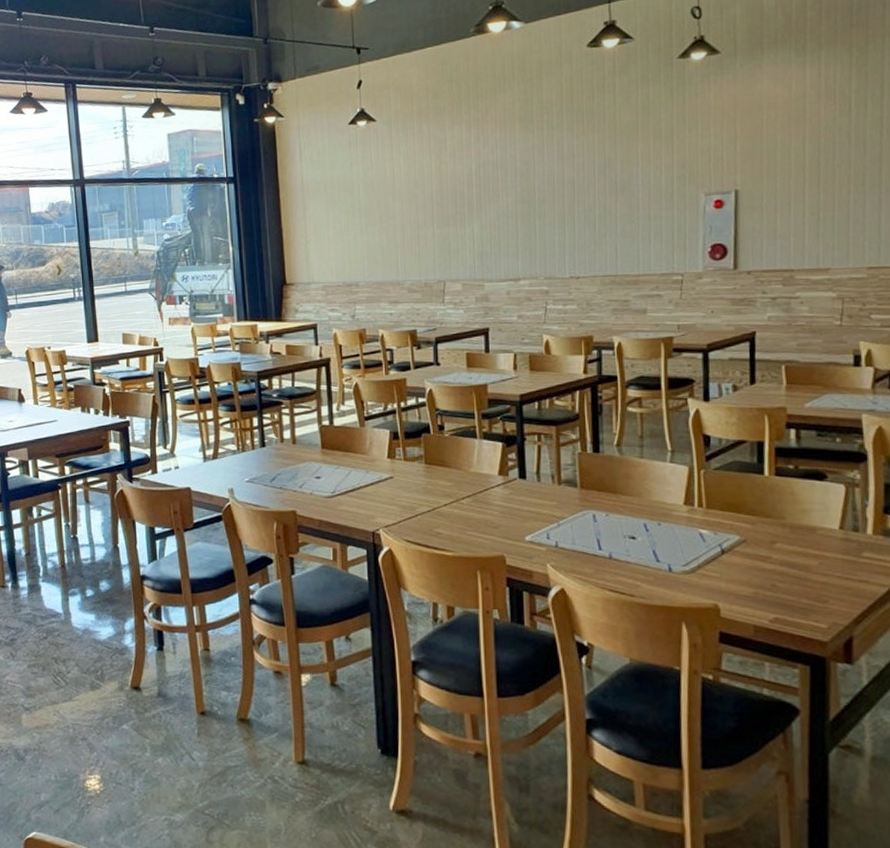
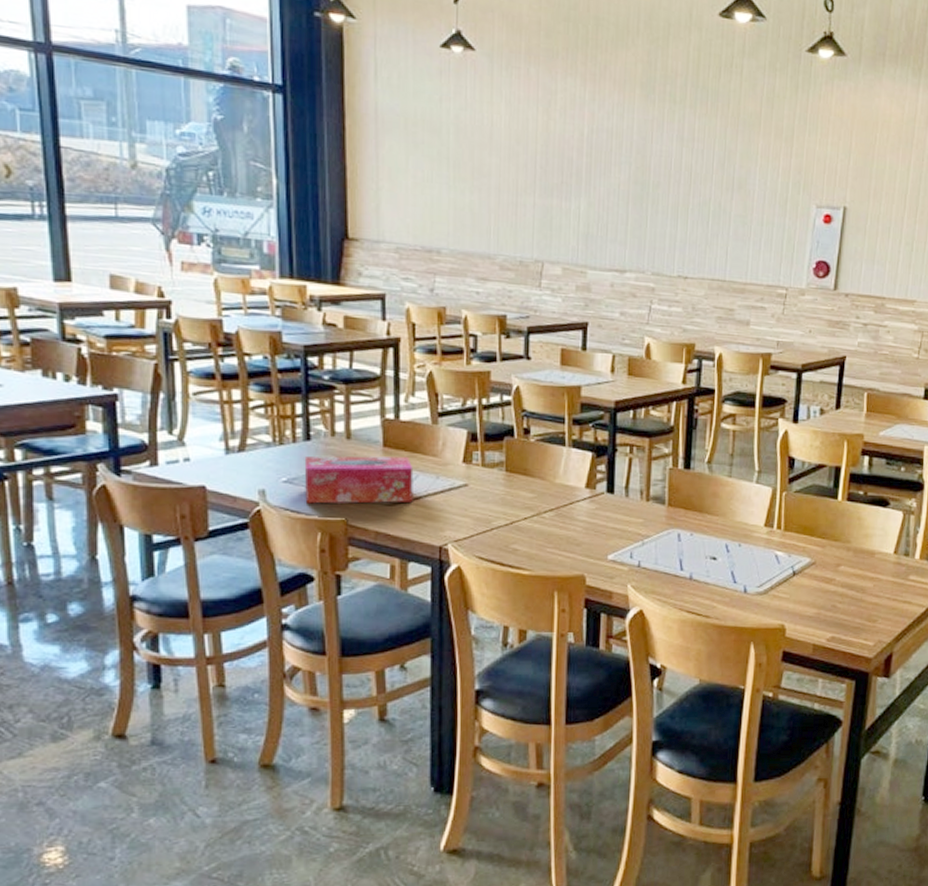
tissue box: none [261,455,348,499] -> present [304,456,414,504]

